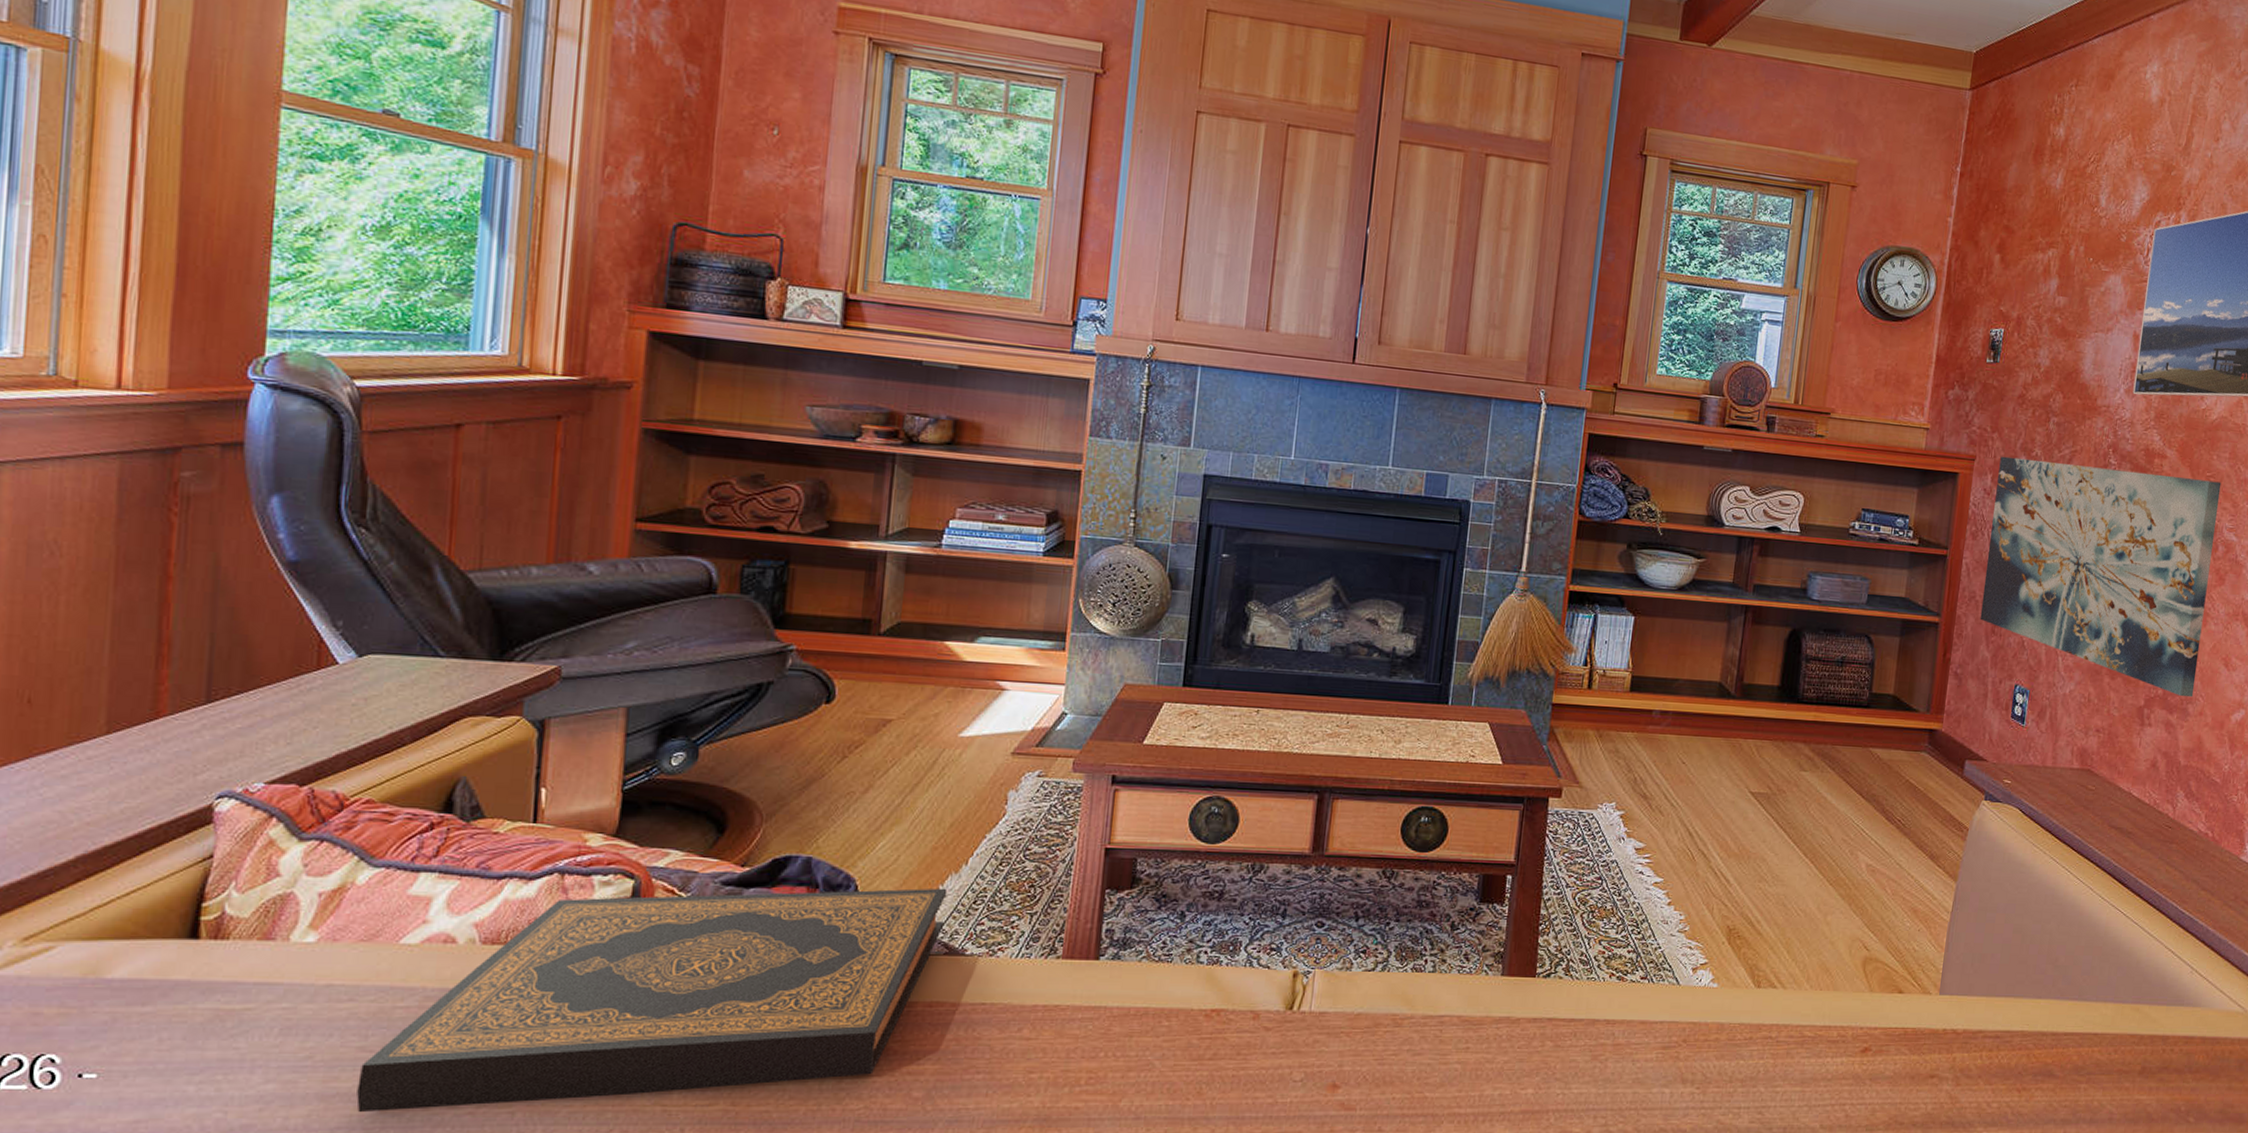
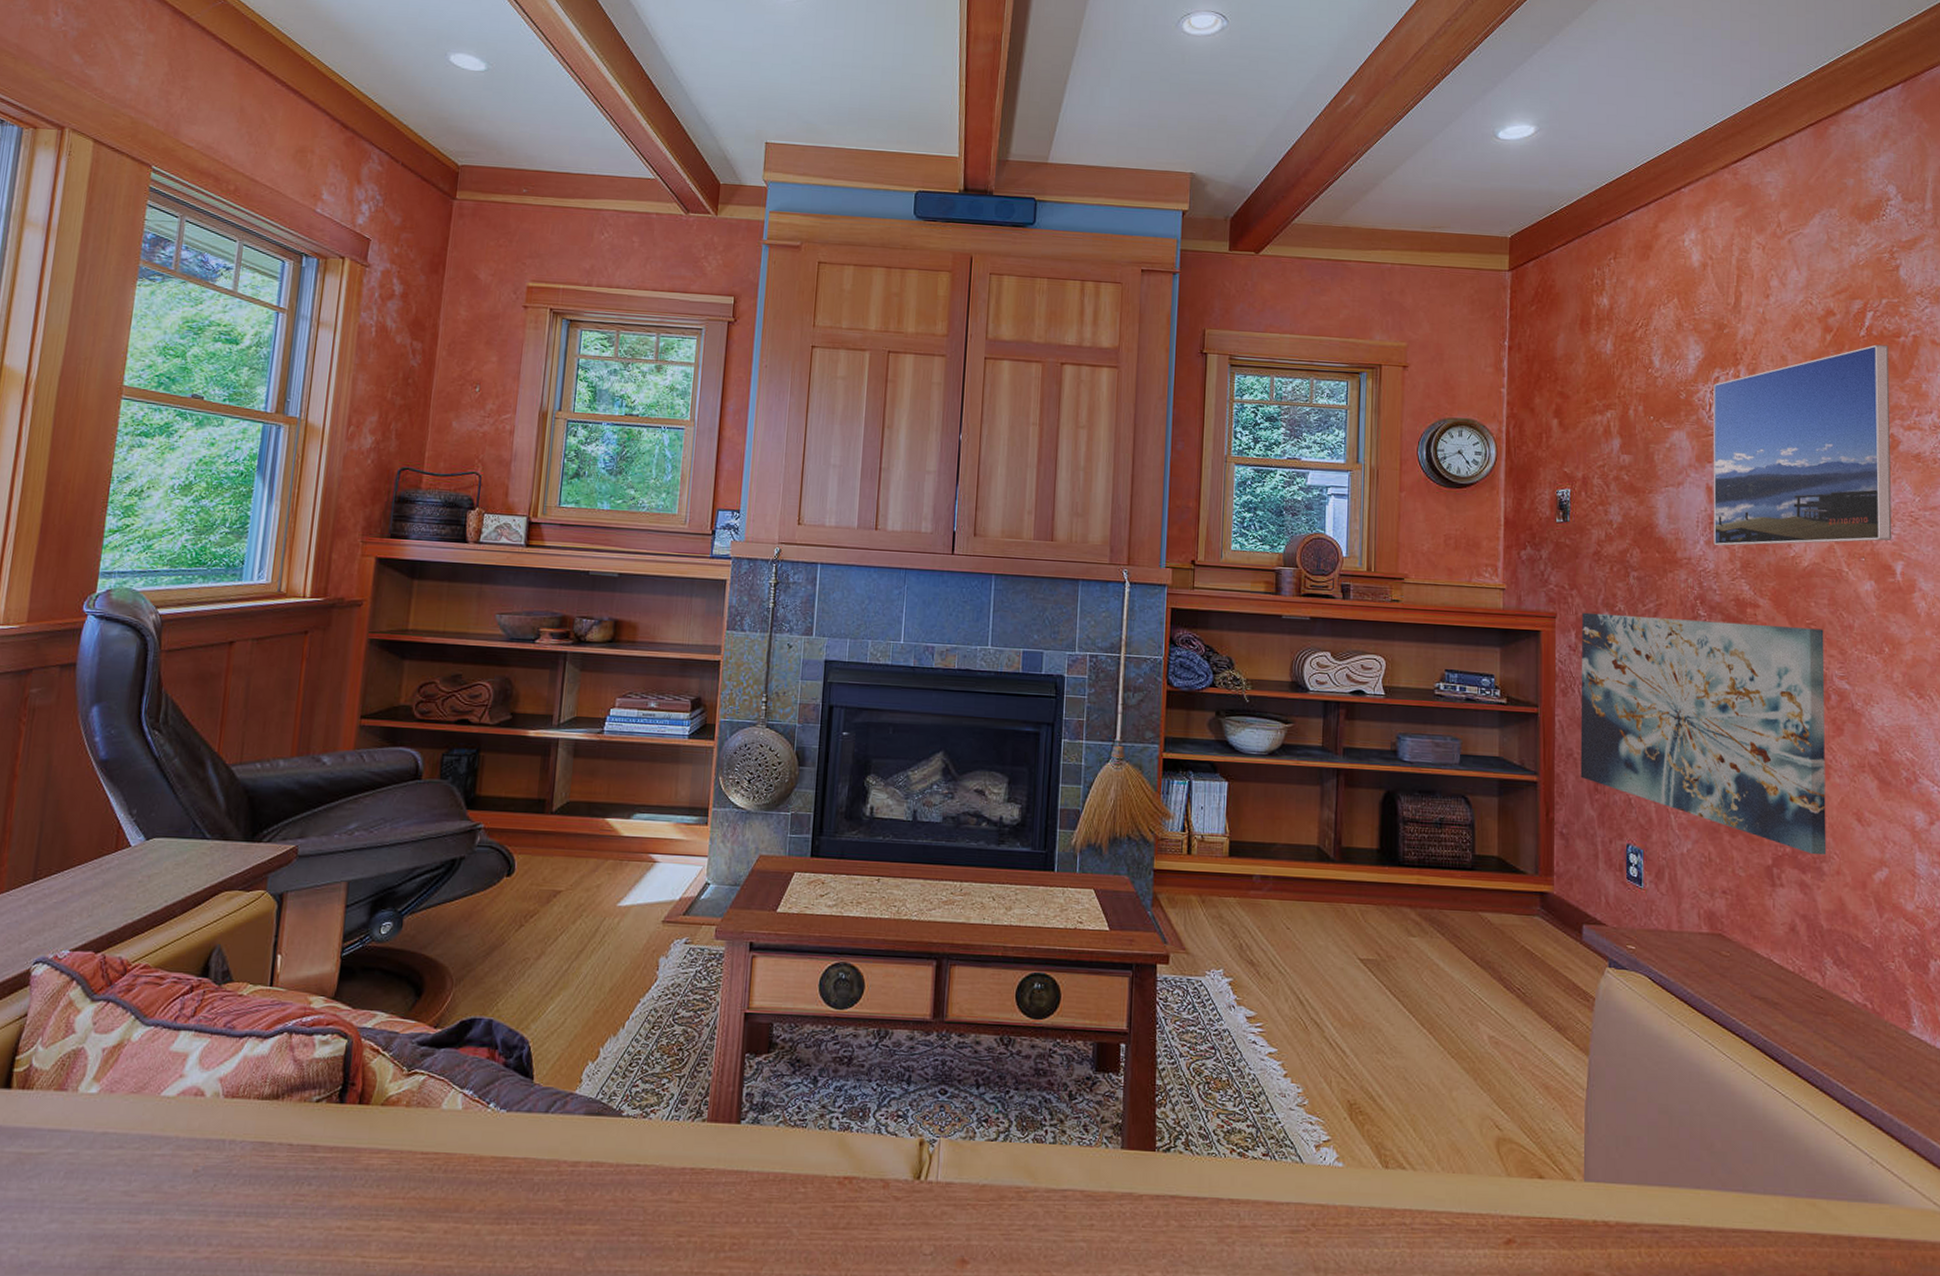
hardback book: present [356,888,948,1113] -> none [118,1050,607,1254]

